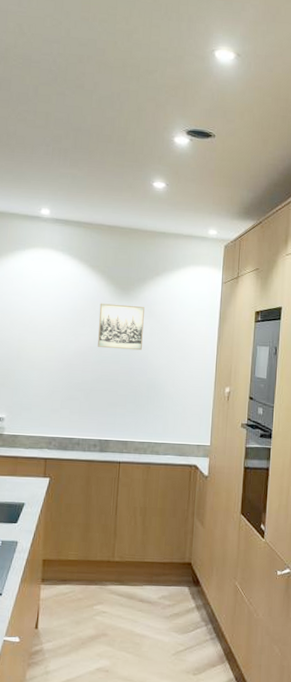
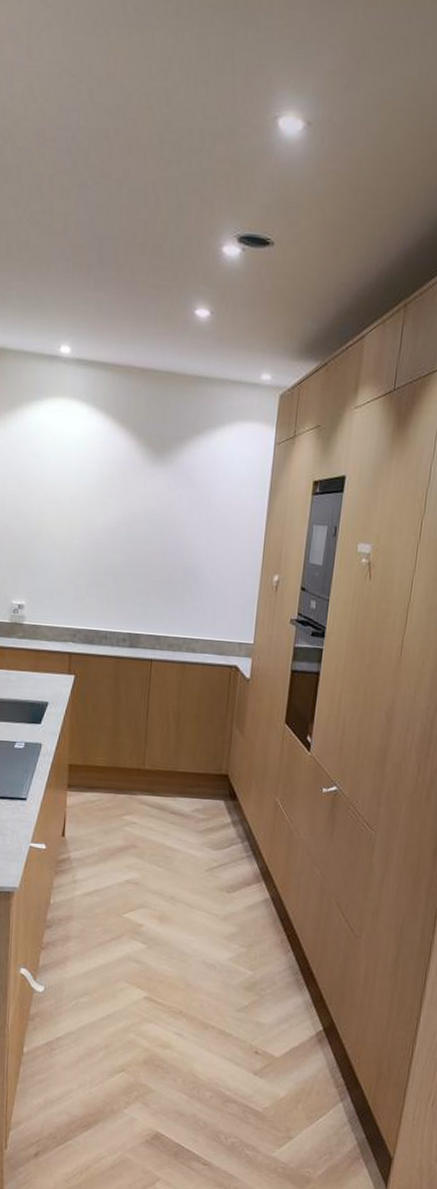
wall art: present [98,303,145,351] -> none [127,468,182,528]

